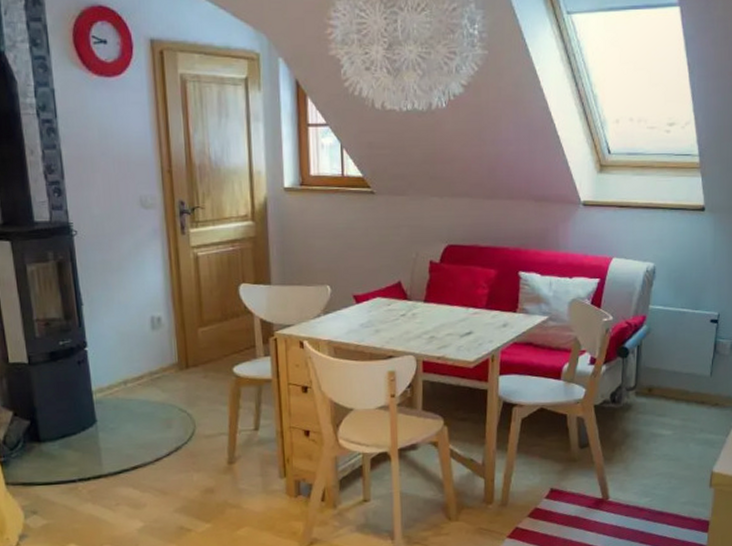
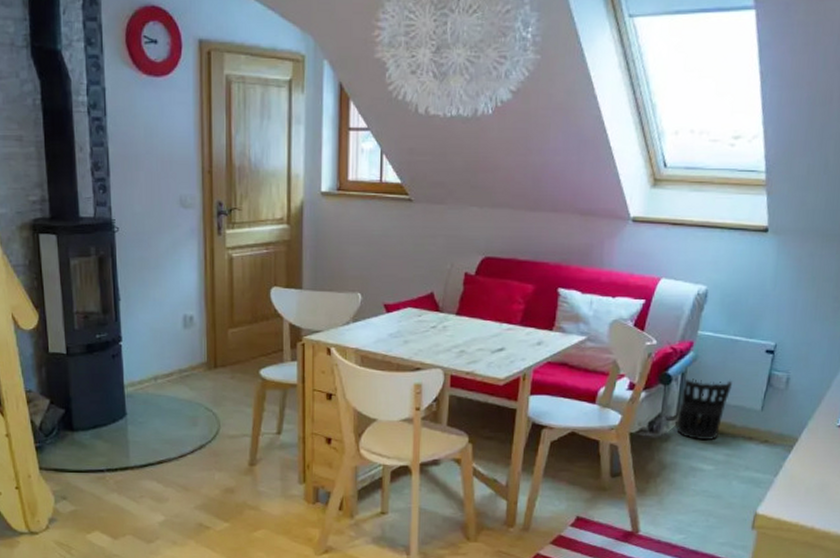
wastebasket: none [636,349,683,408] -> present [676,378,732,441]

